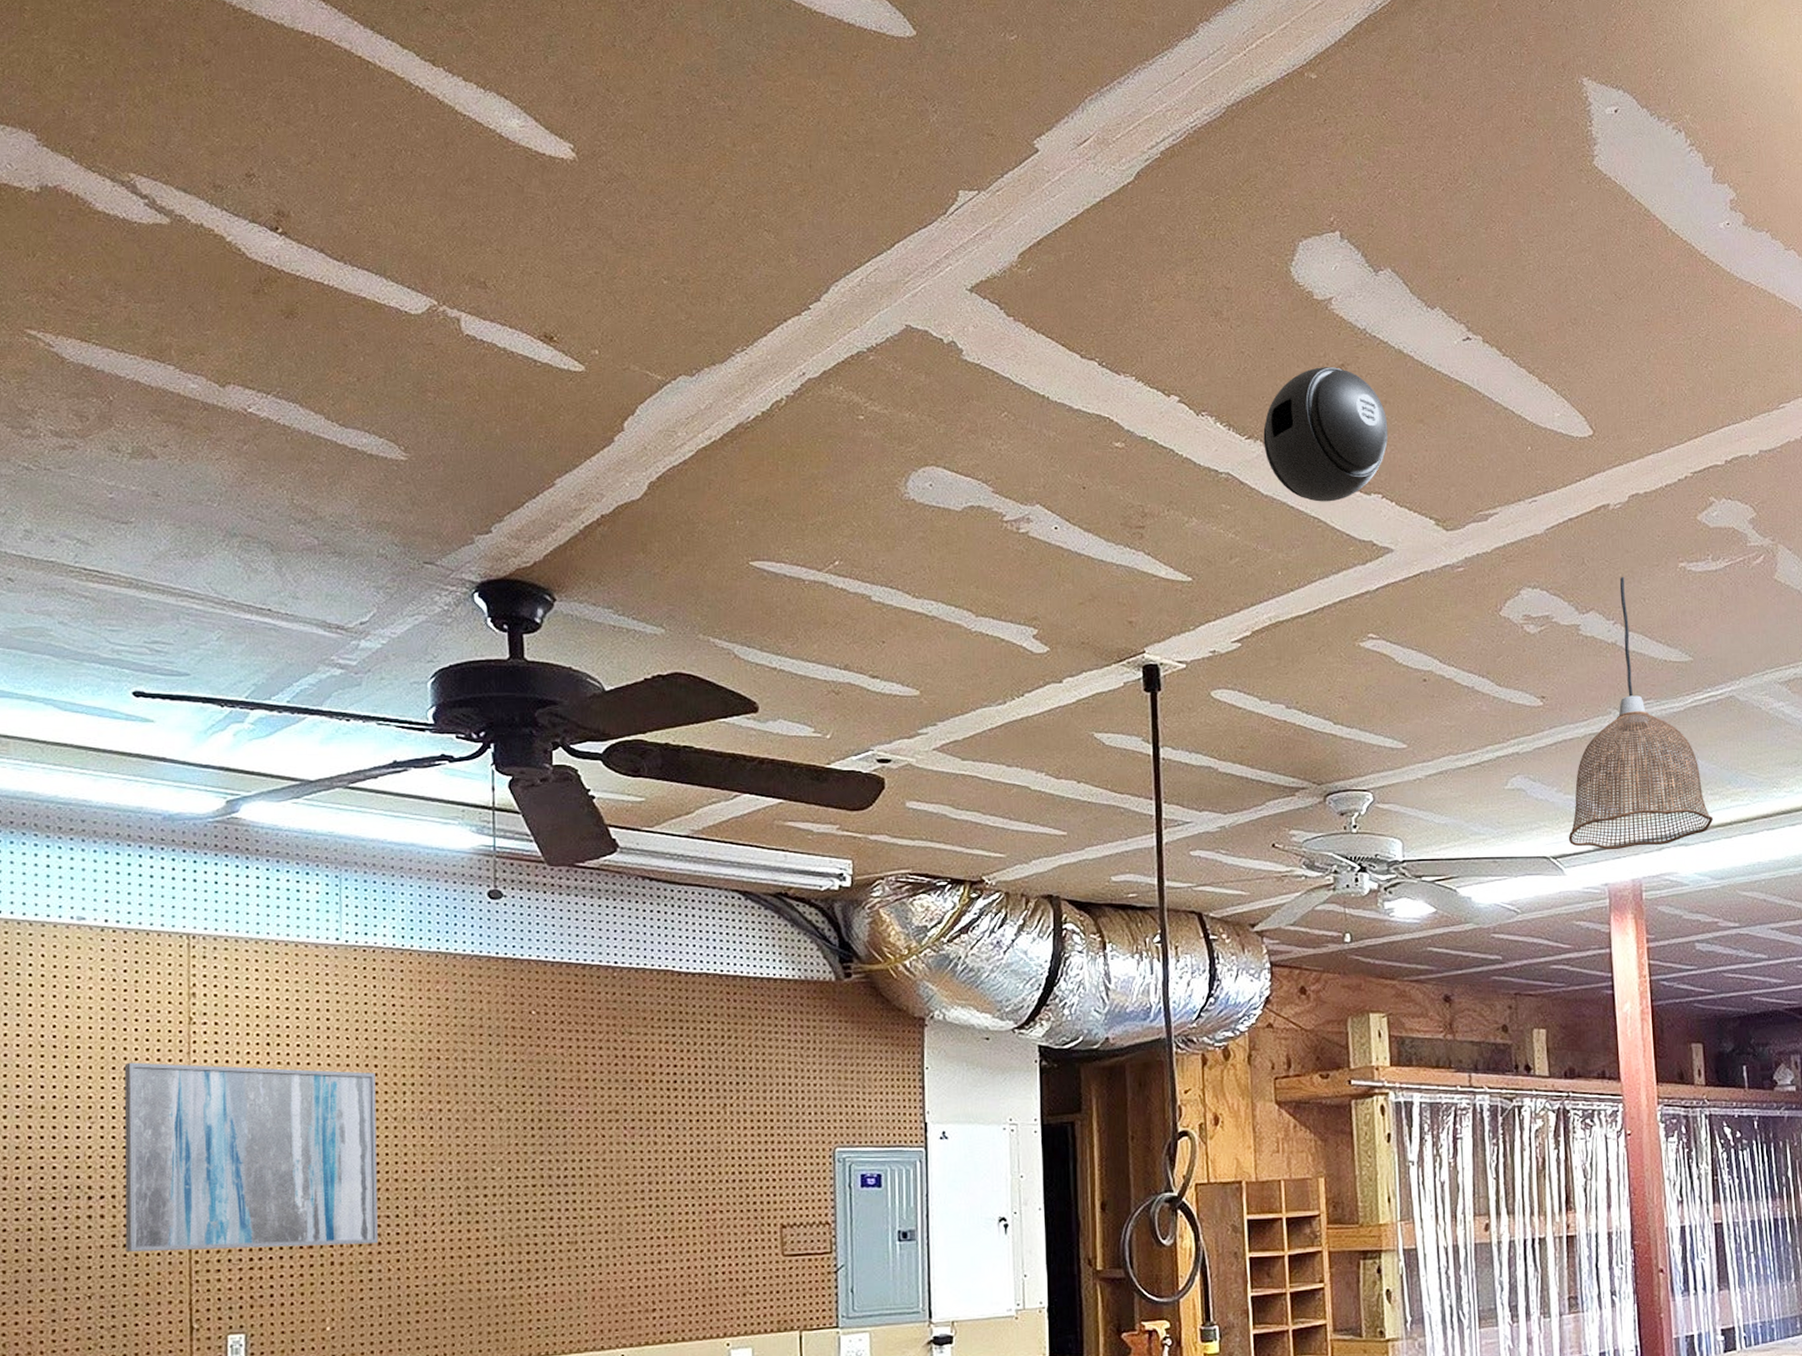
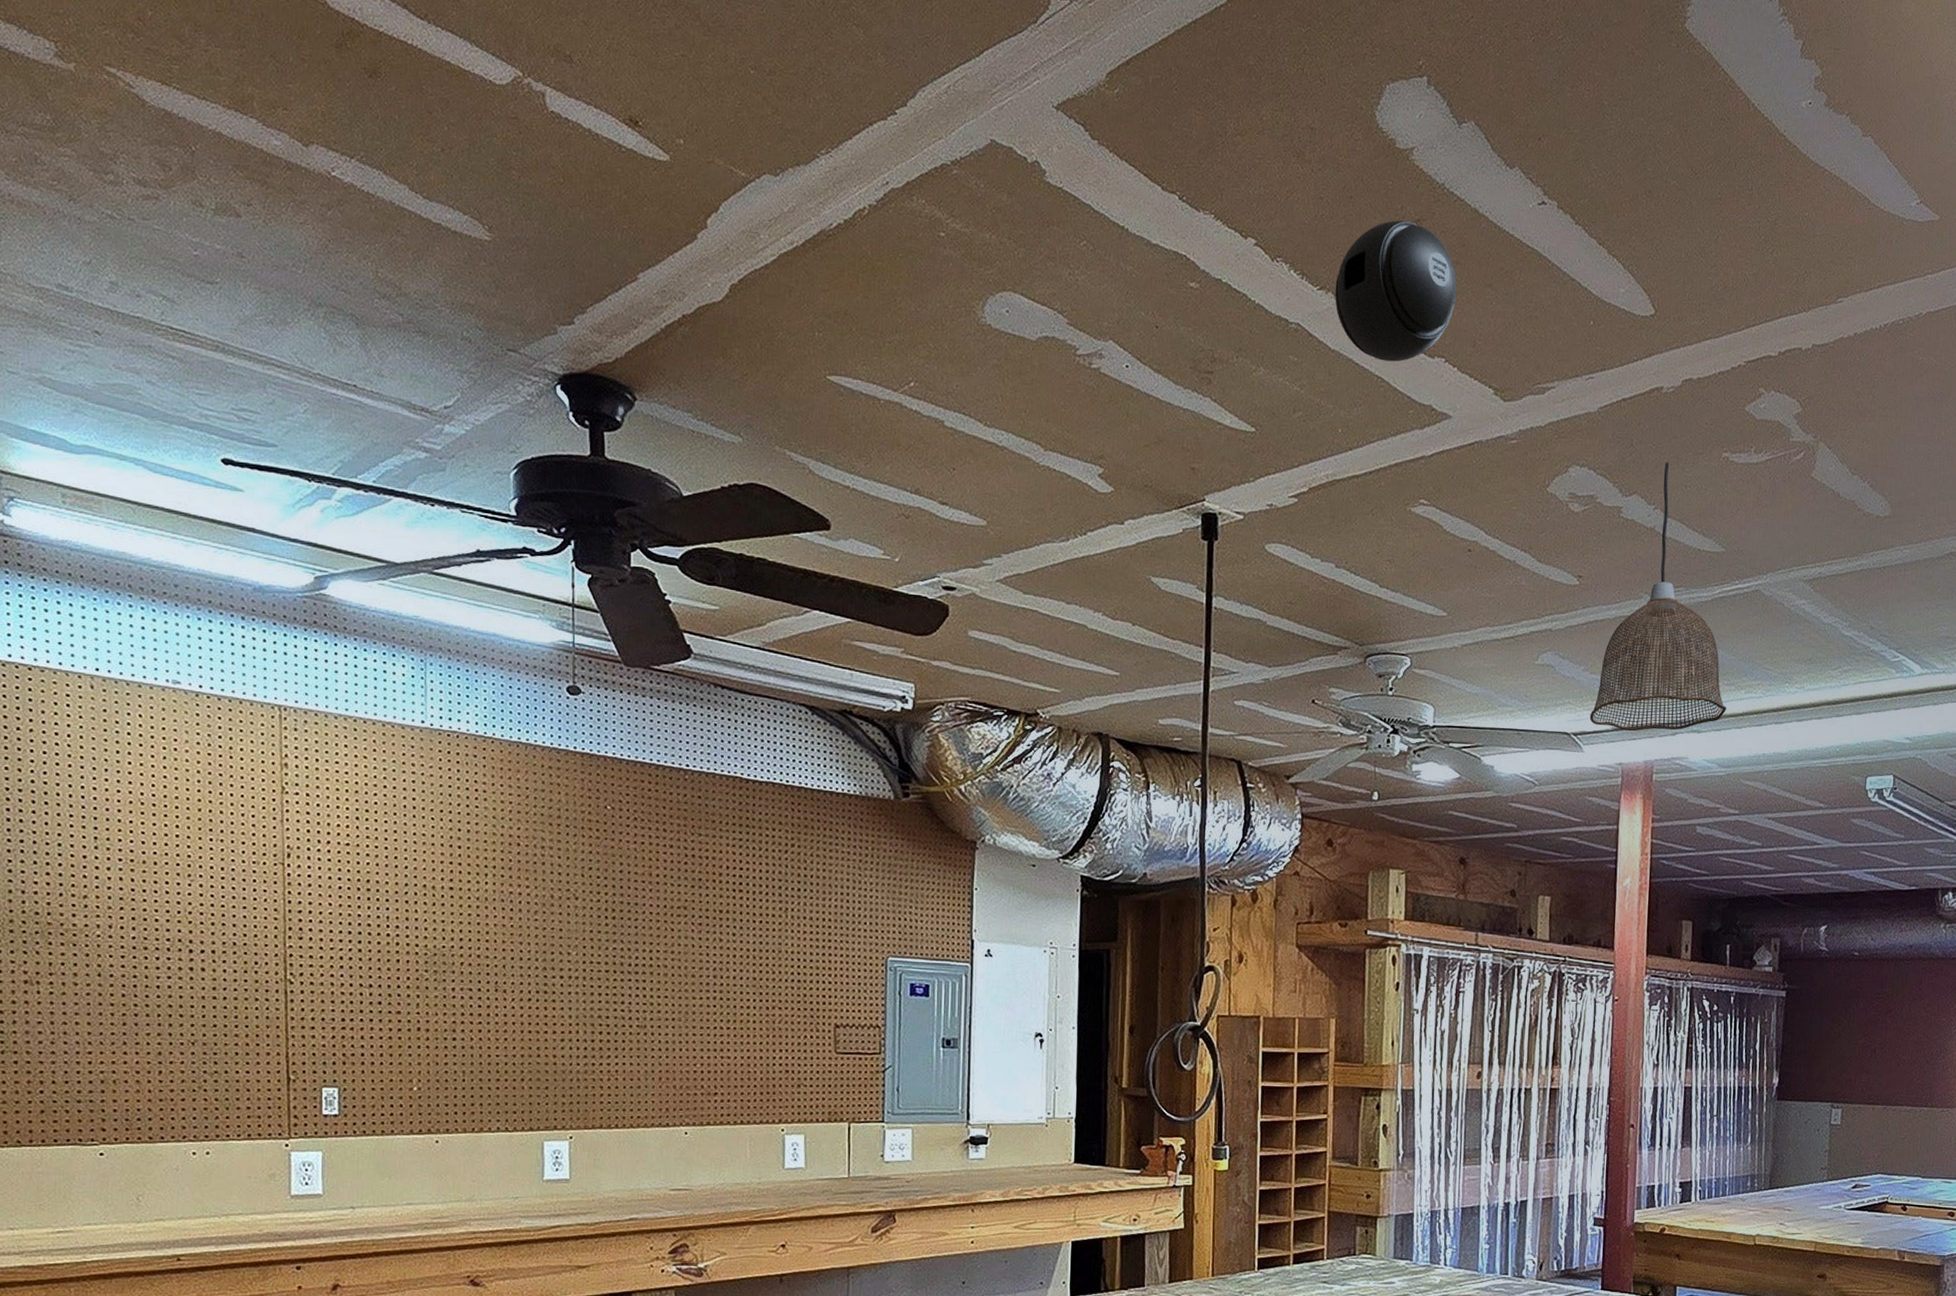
wall art: present [124,1062,379,1252] -> none [220,825,462,1014]

